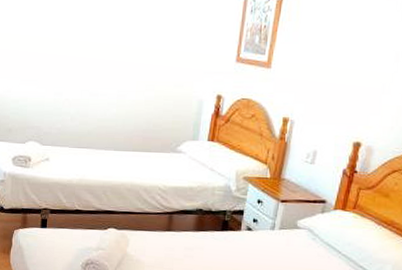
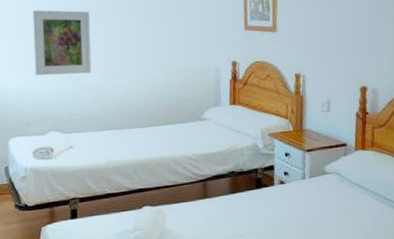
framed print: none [20,16,79,88] -> present [33,10,92,76]

